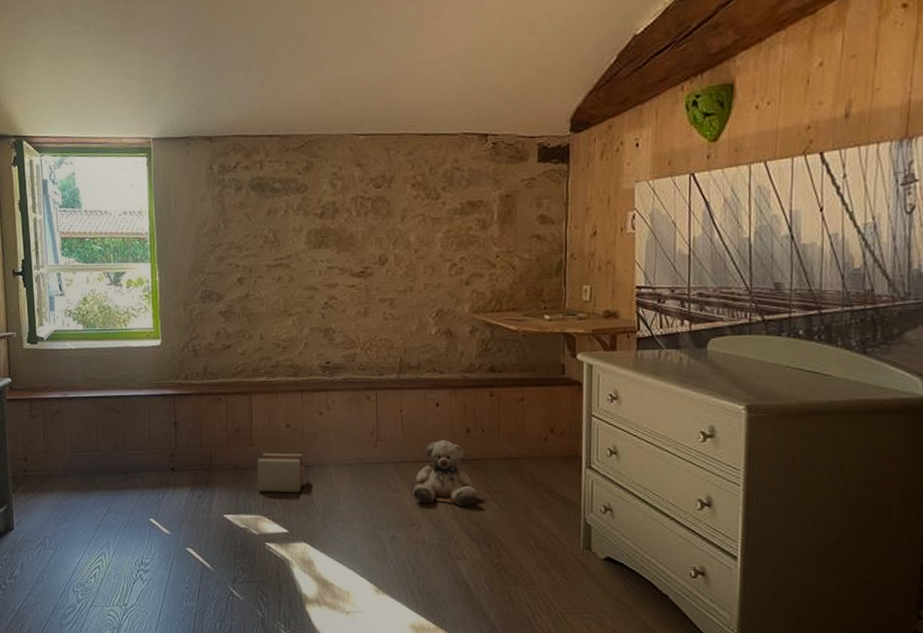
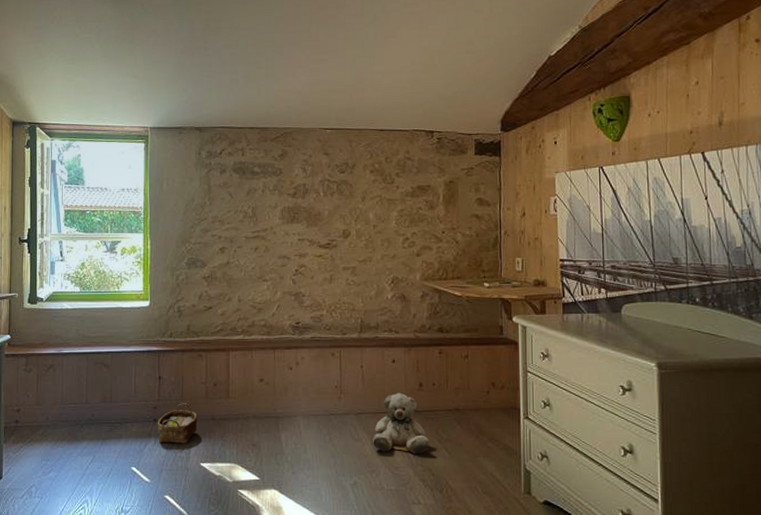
woven basket: none [175,451,219,494] -> present [157,403,198,444]
box: present [257,453,304,493] -> none [233,405,275,442]

